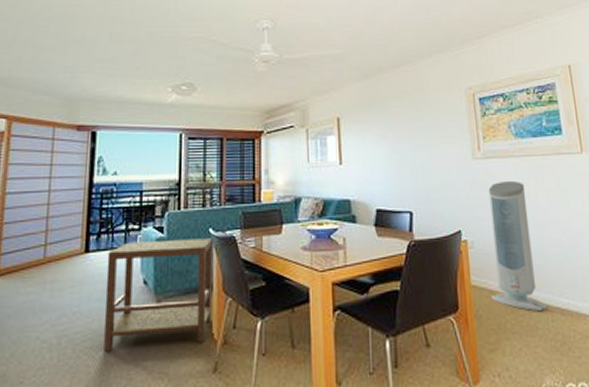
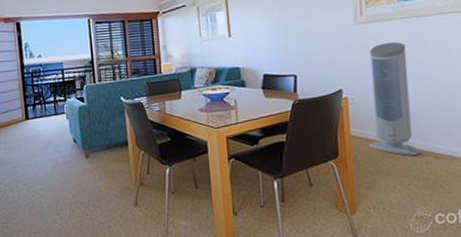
side table: present [104,238,212,352] -> none [43,105,129,192]

